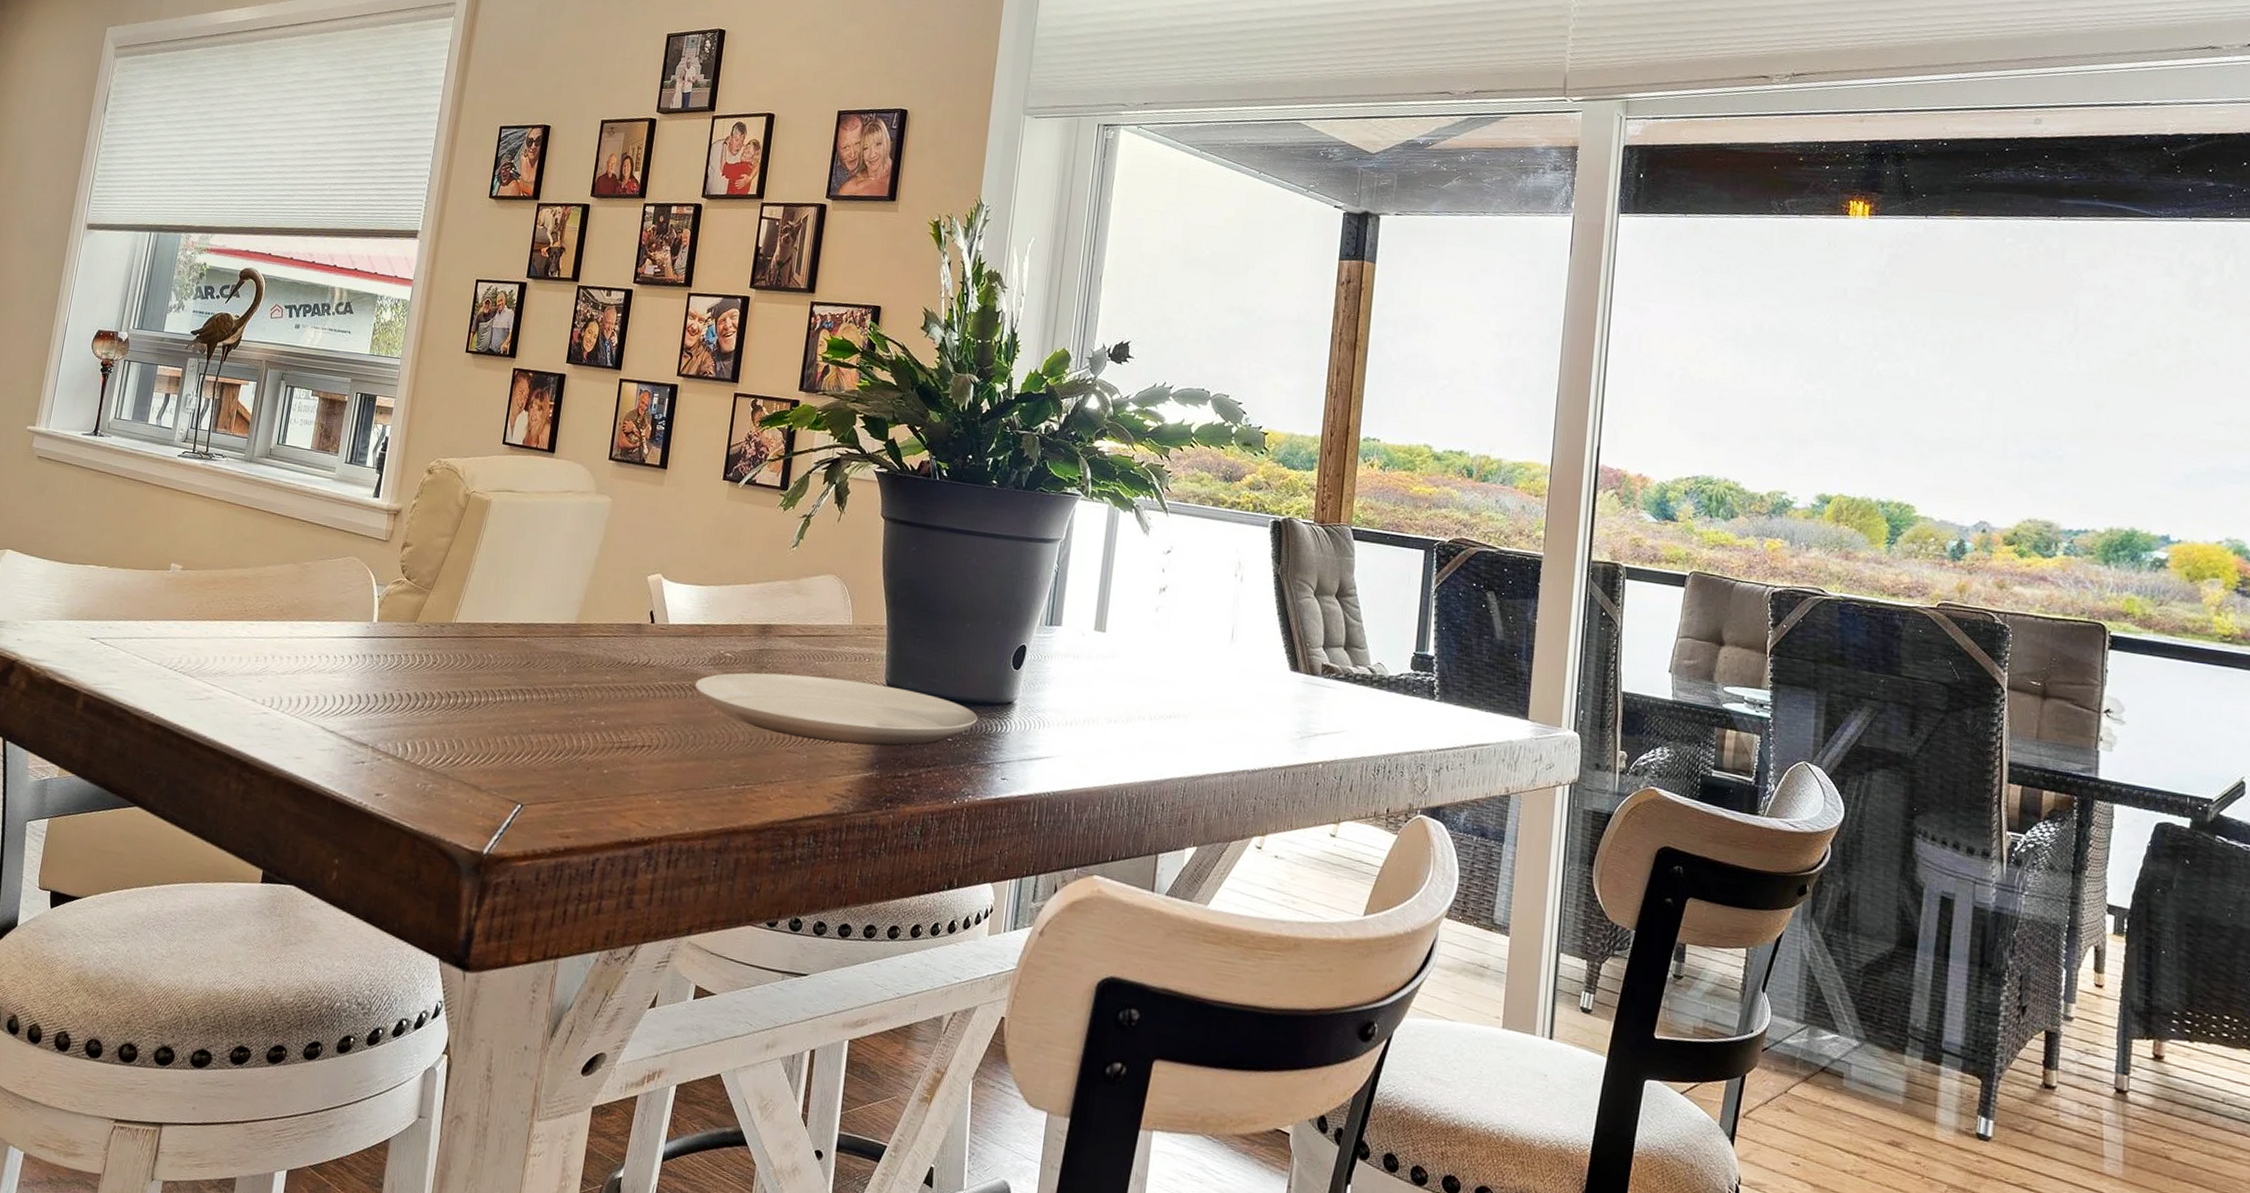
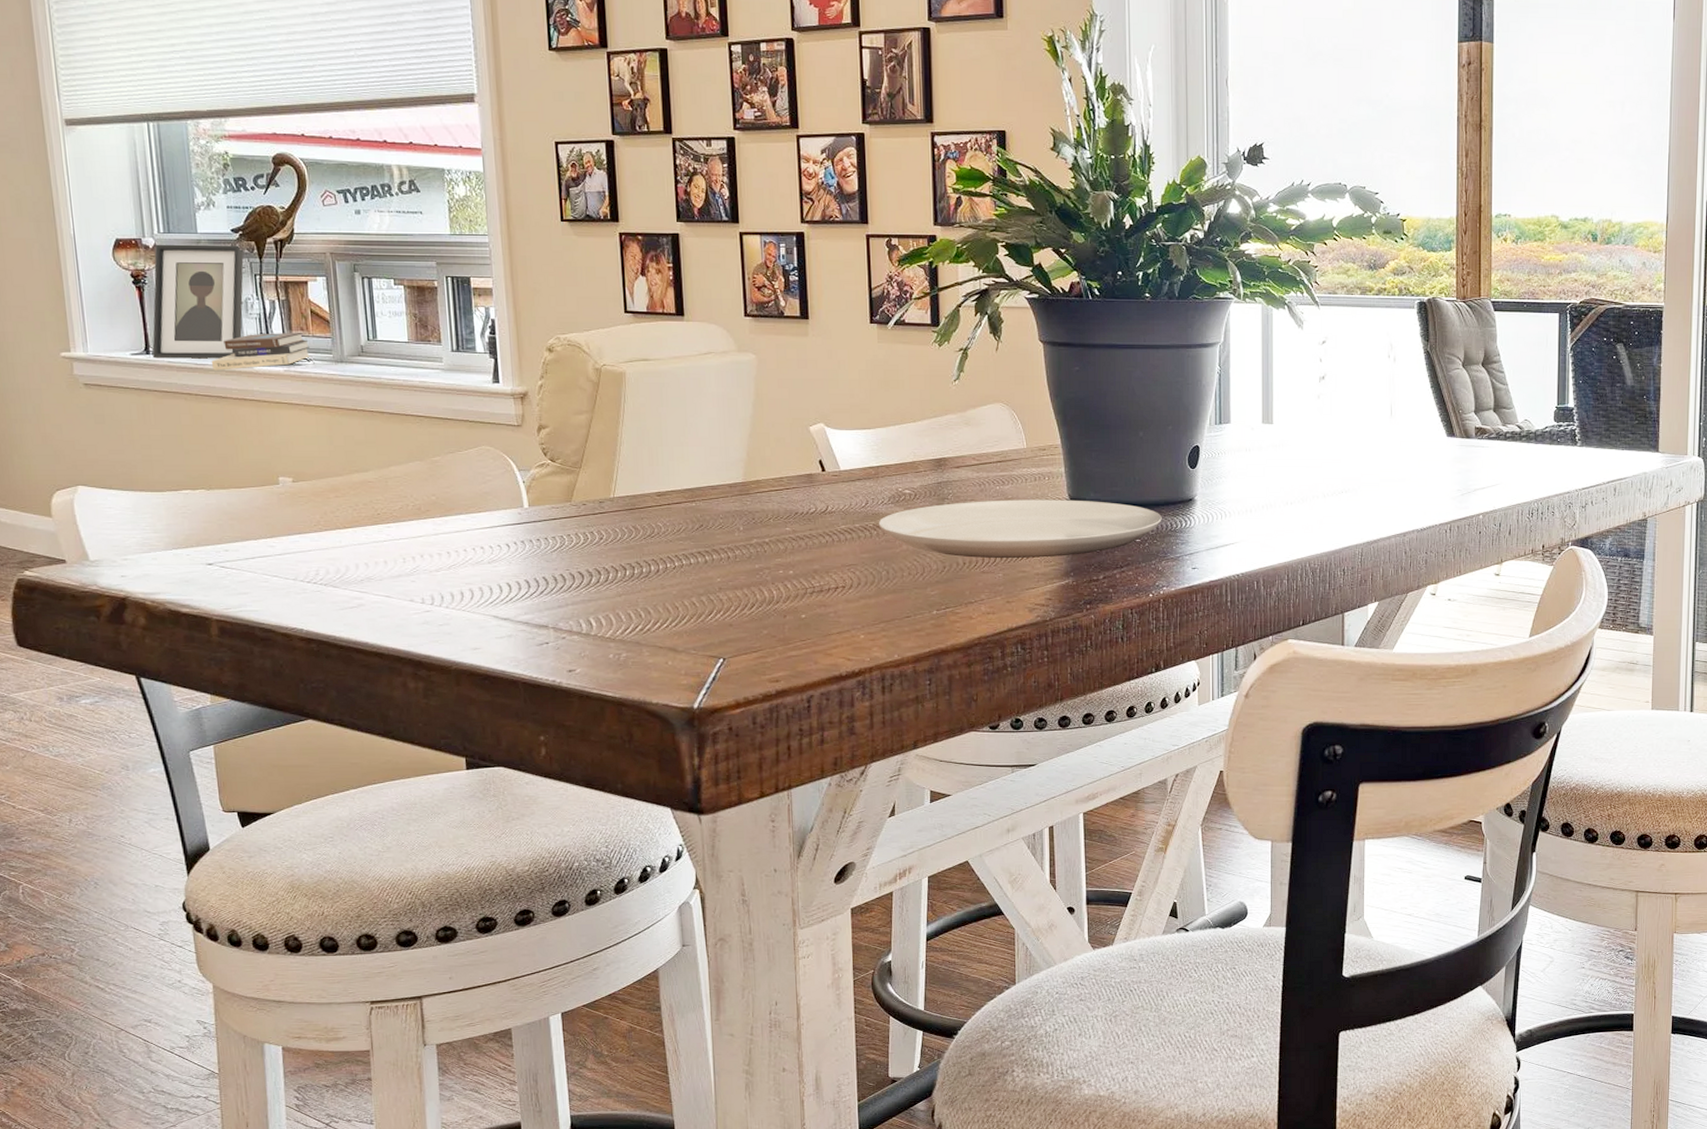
picture frame: none [99,338,197,447] -> present [152,244,244,359]
books: none [143,427,227,460] -> present [211,332,310,370]

